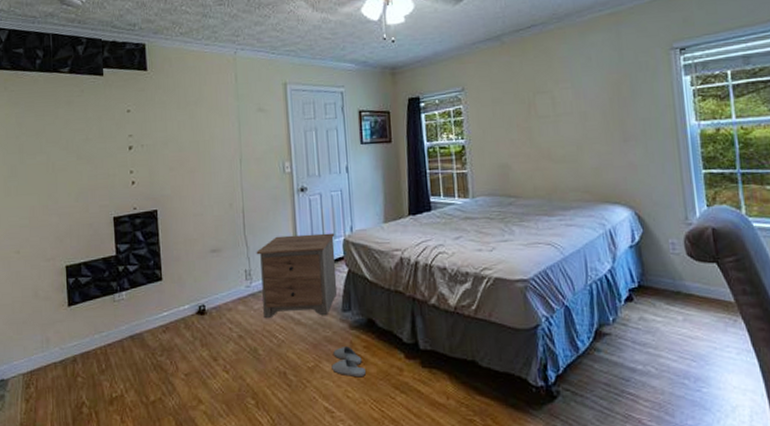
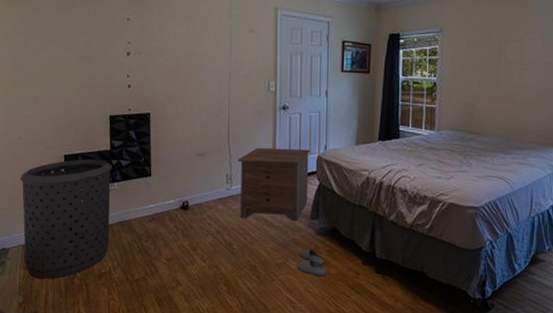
laundry basket: none [18,267,120,411] -> present [20,159,112,279]

